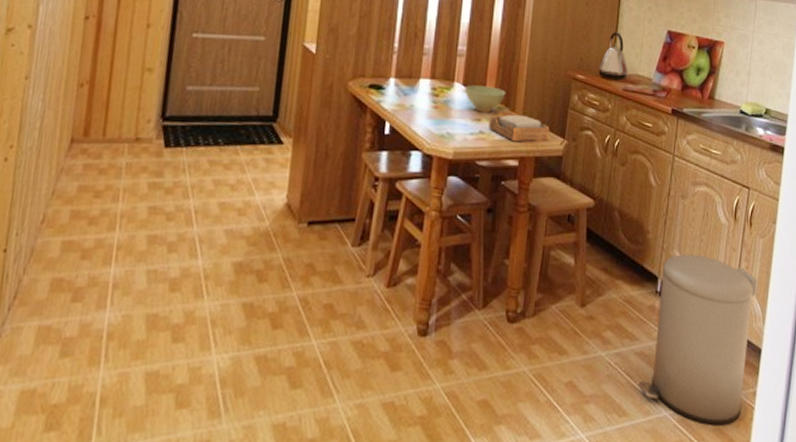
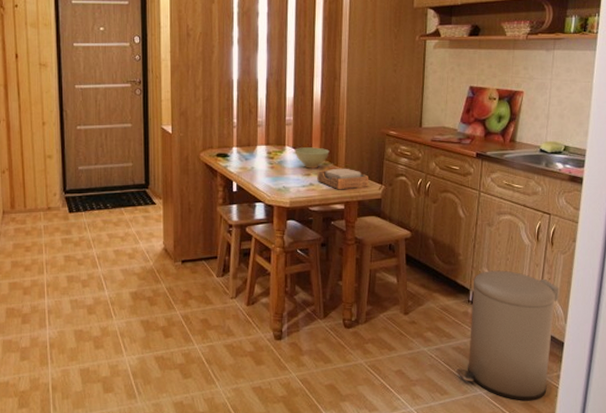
kettle: present [598,32,629,81] -> none [408,92,436,134]

